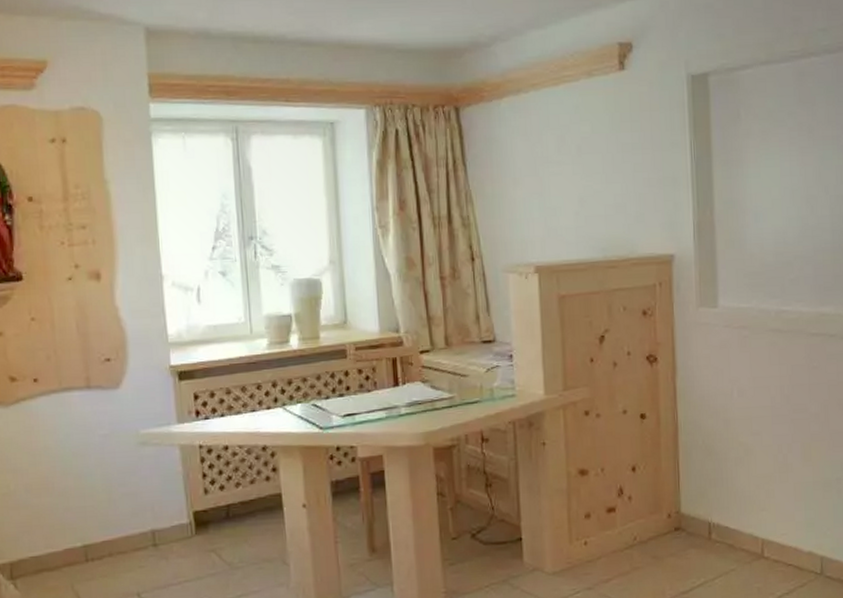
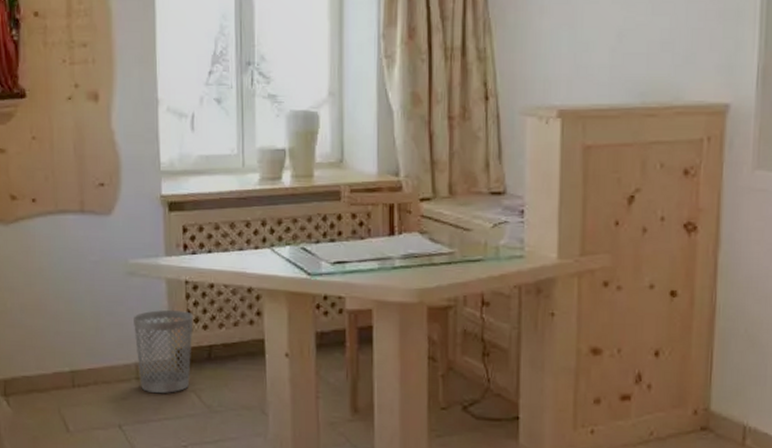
wastebasket: none [148,474,210,557] -> present [134,310,194,393]

